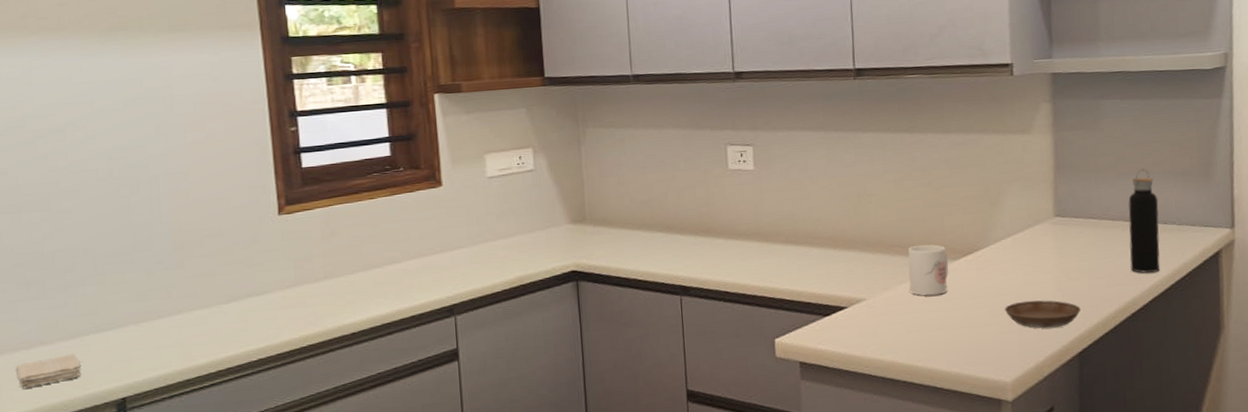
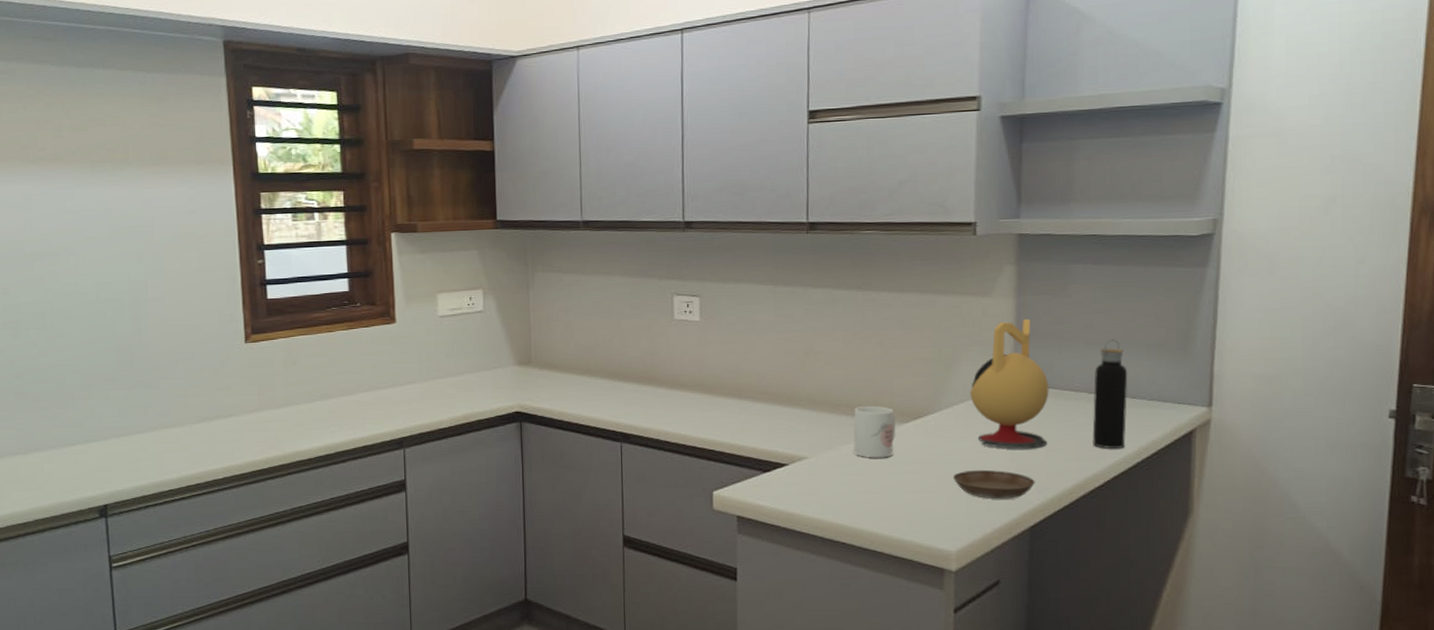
washcloth: present [15,354,82,389] -> none [13,461,70,490]
kettle: none [1016,154,1089,279] -> present [970,319,1049,449]

